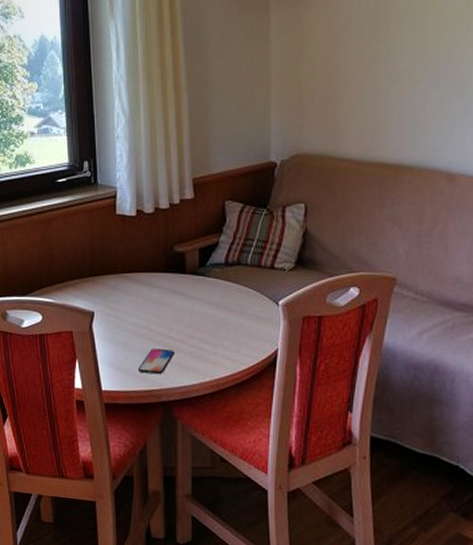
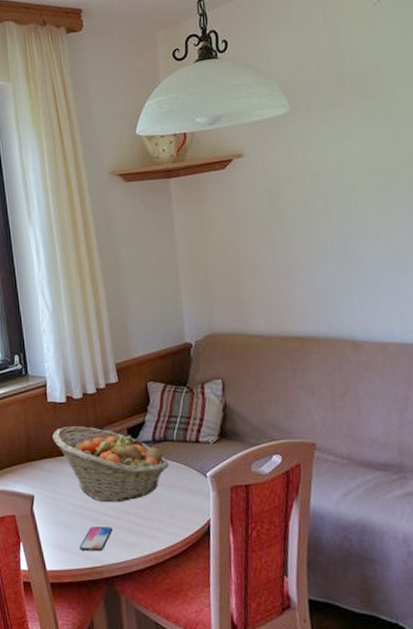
fruit basket: none [119,242,240,326] -> present [52,426,169,503]

